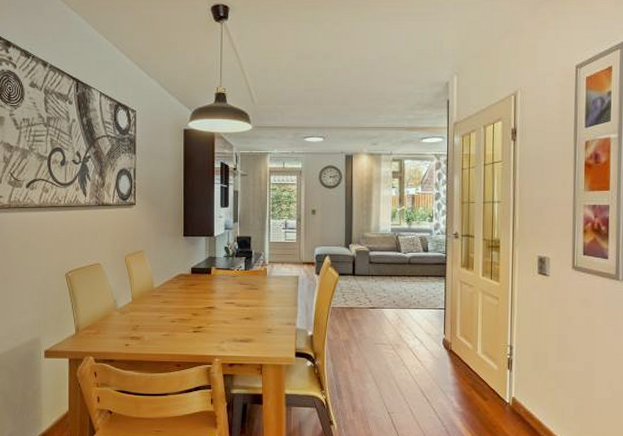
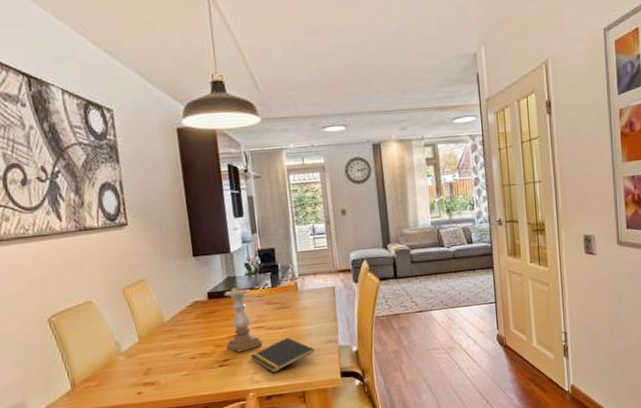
candle holder: none [201,268,231,322] -> present [224,288,263,353]
notepad: none [220,315,274,345] -> present [250,337,314,374]

